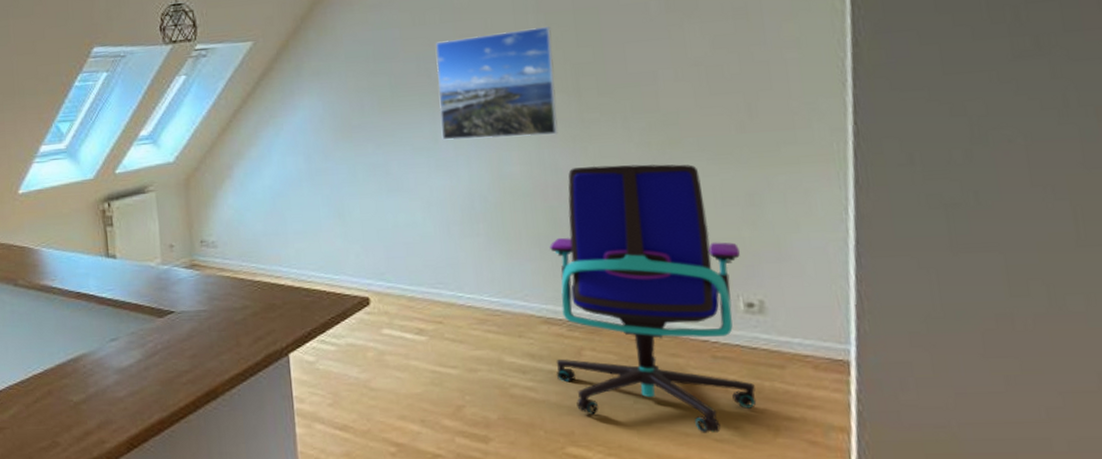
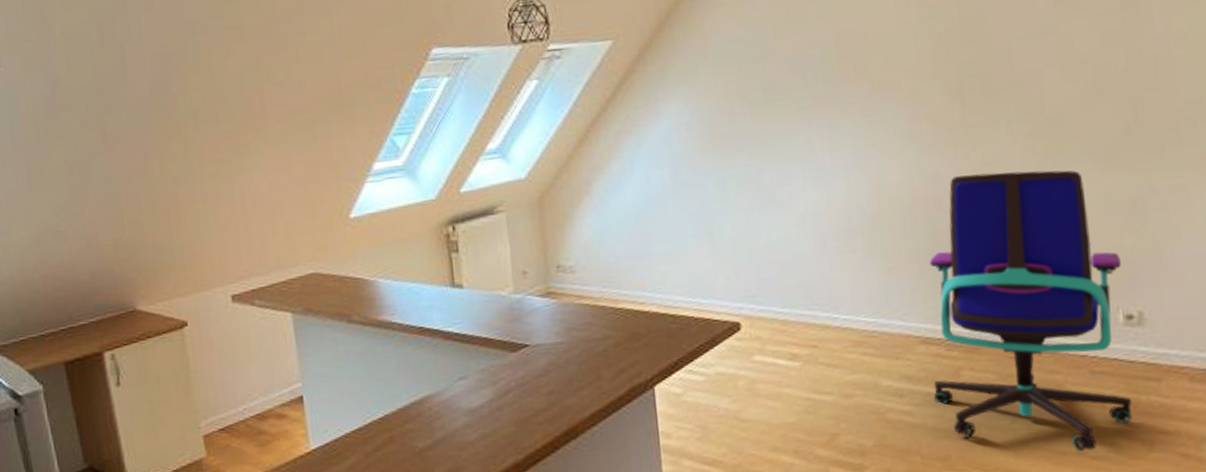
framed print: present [436,27,558,141] -> none [812,22,940,149]

